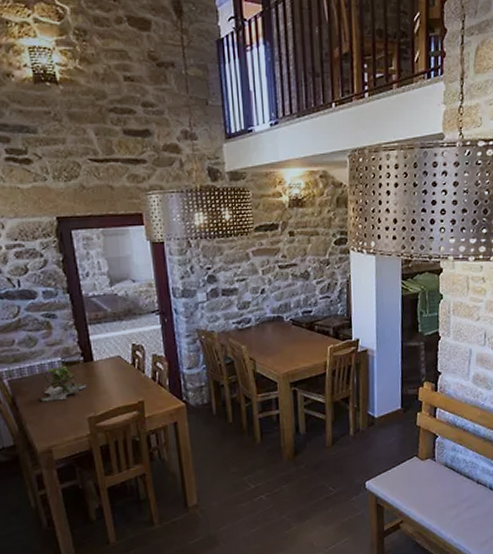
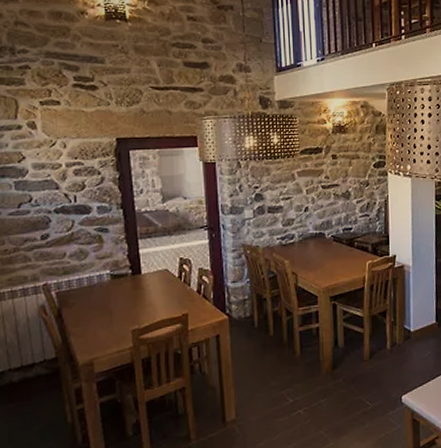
plant: present [39,365,86,402] -> none [85,278,132,314]

